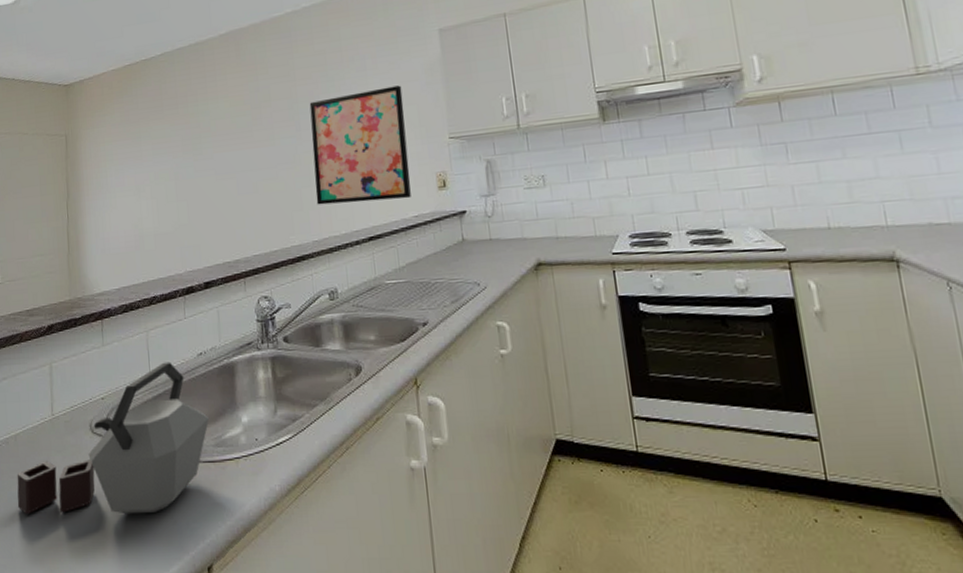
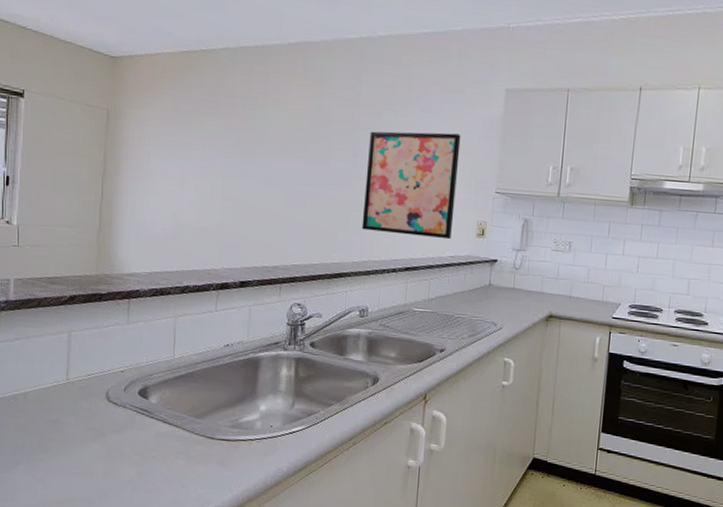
kettle: present [17,362,210,515] -> none [22,347,229,477]

